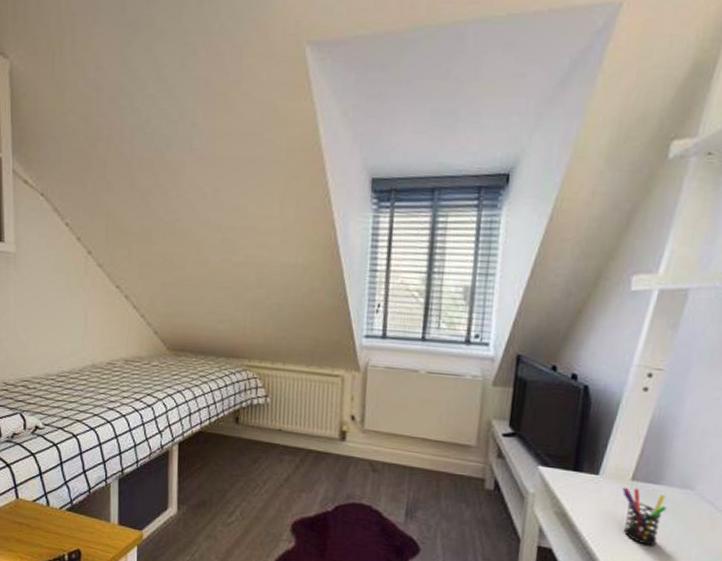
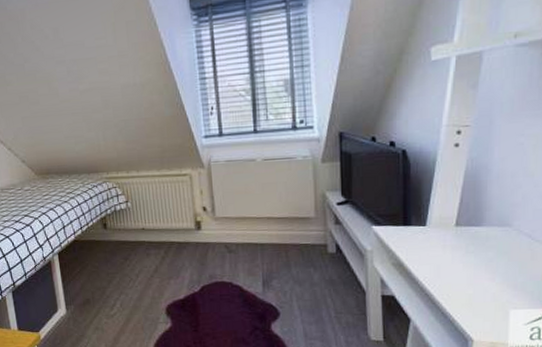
pen holder: present [622,487,667,546] -> none [448,232,490,281]

